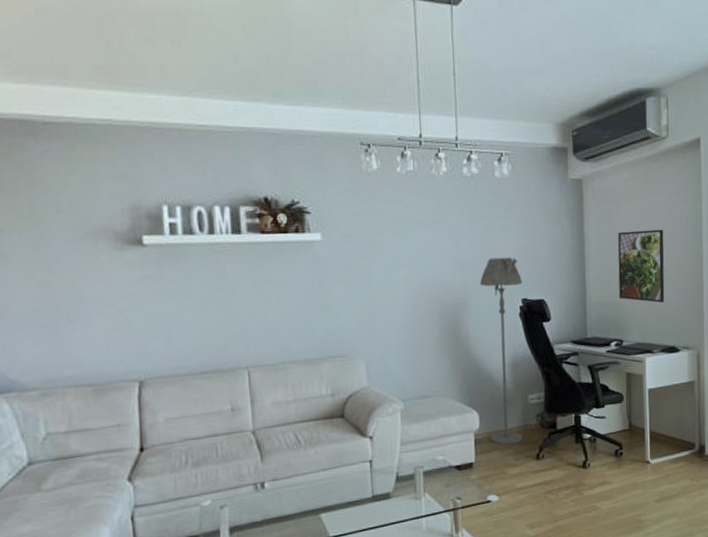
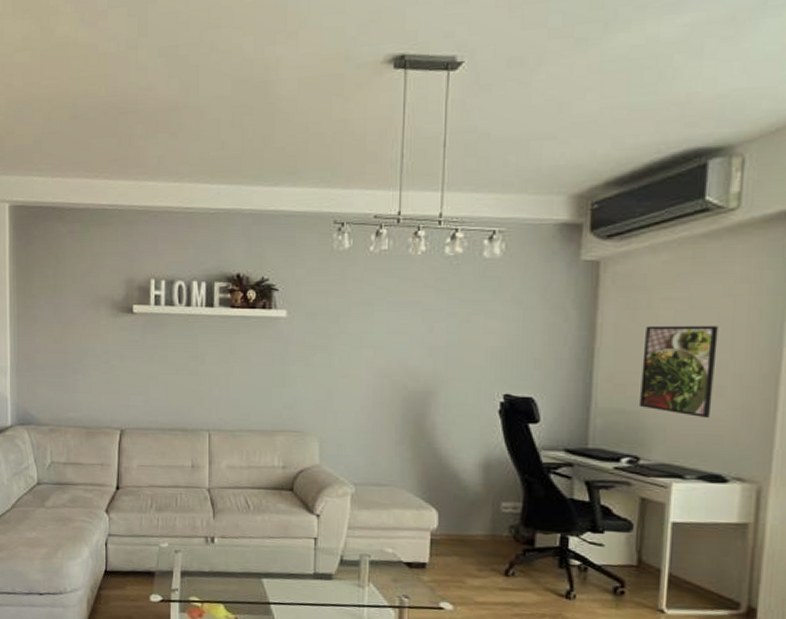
floor lamp: present [480,257,523,445] -> none [450,346,507,554]

